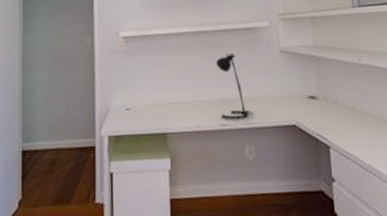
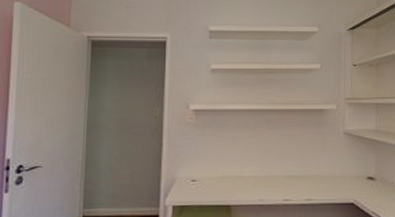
desk lamp: present [216,52,253,120] -> none [283,132,315,196]

